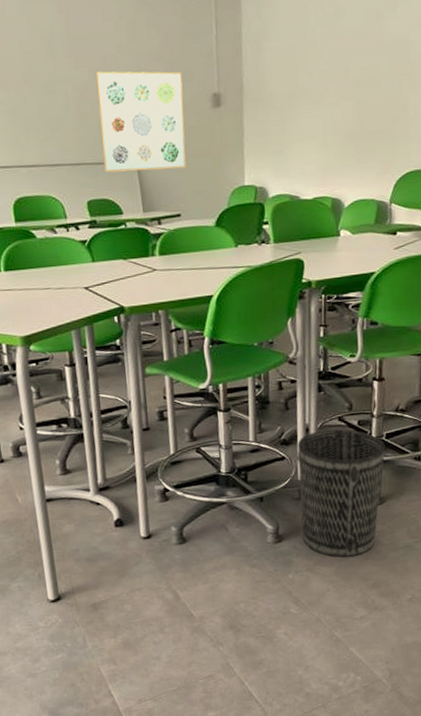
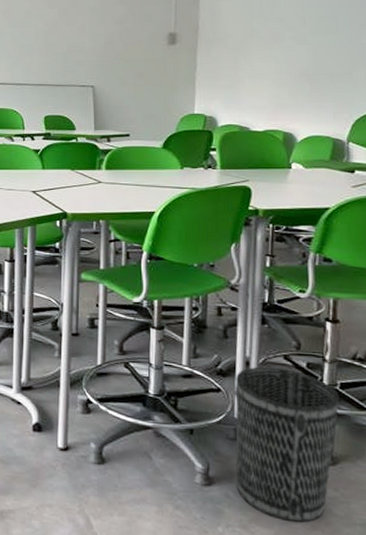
wall art: present [96,71,186,173] -> none [63,11,142,95]

